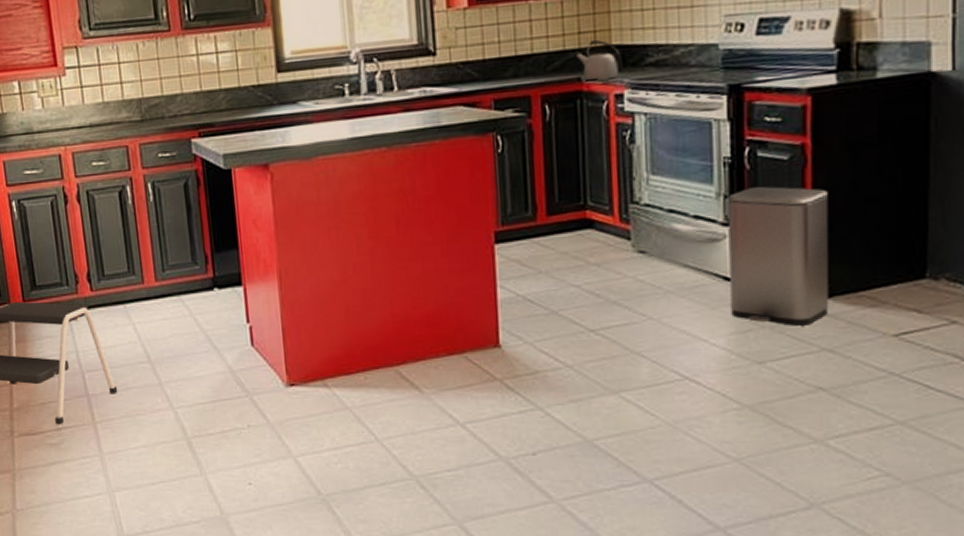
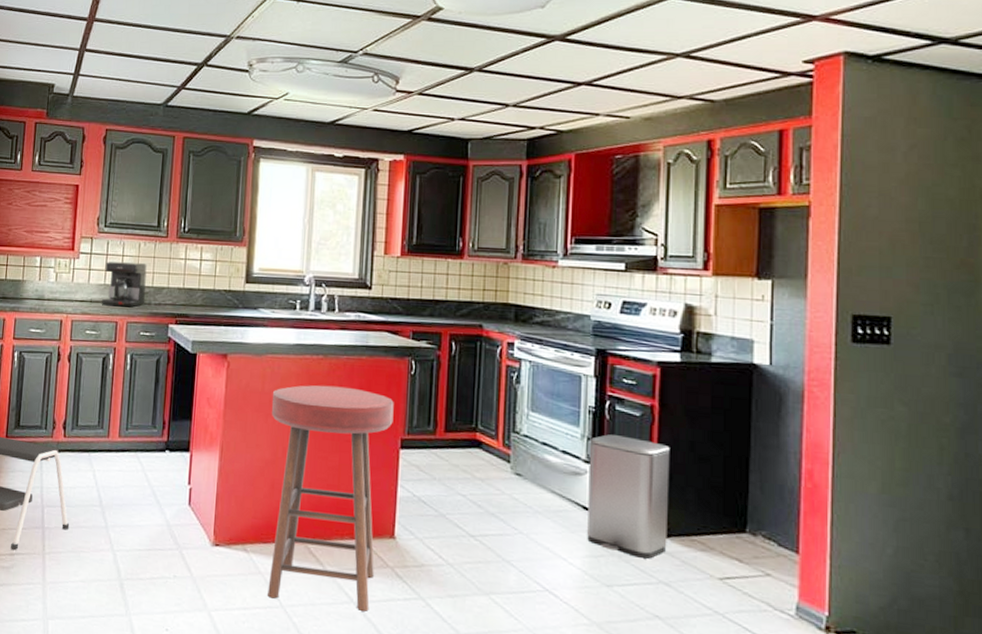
coffee maker: none [99,67,158,129] -> present [101,261,147,308]
bar stool: none [330,180,483,433] -> present [268,385,394,612]
kettle: present [575,39,623,81] -> none [479,296,516,330]

